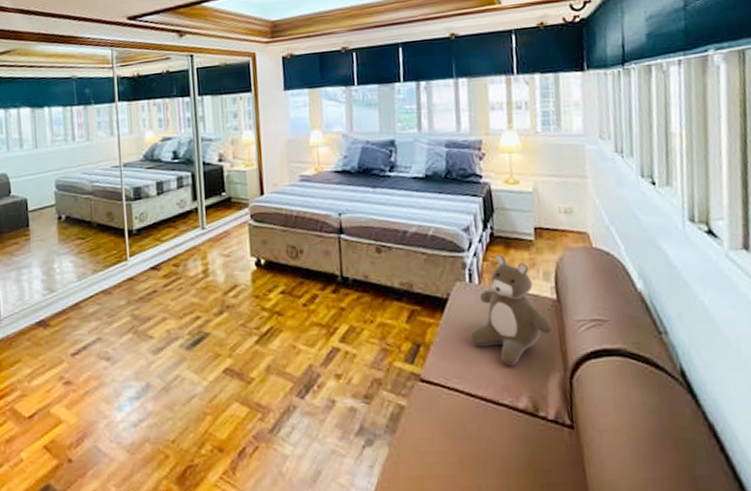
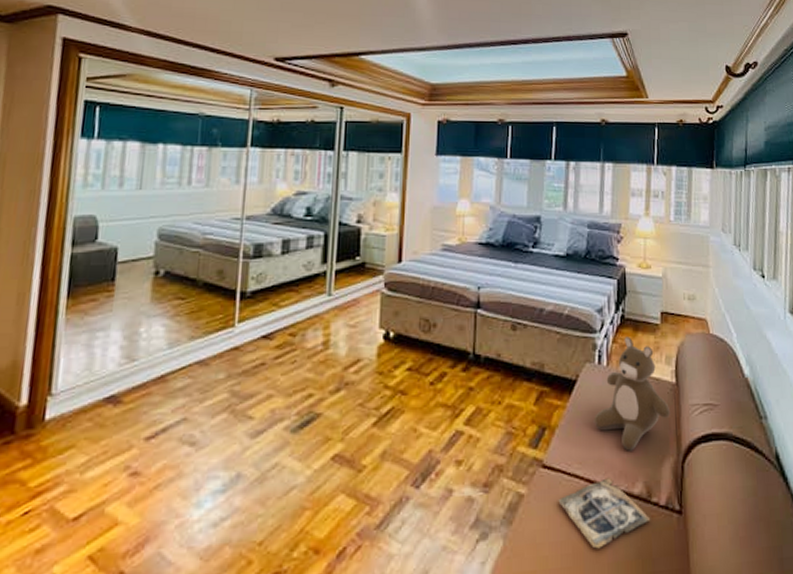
magazine: none [439,392,540,459] -> present [558,478,651,549]

